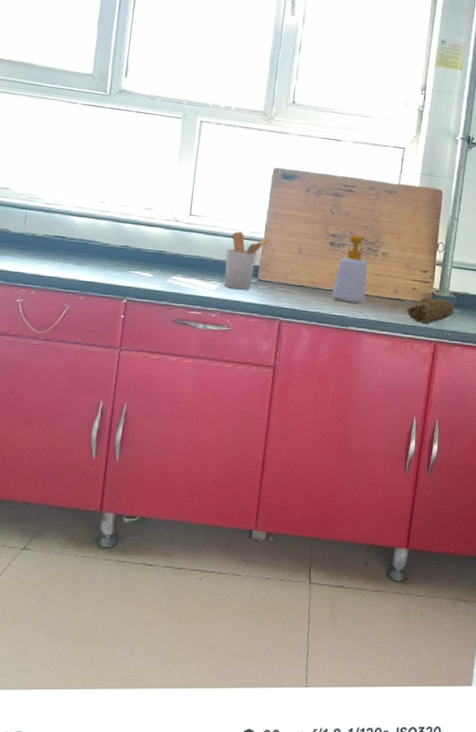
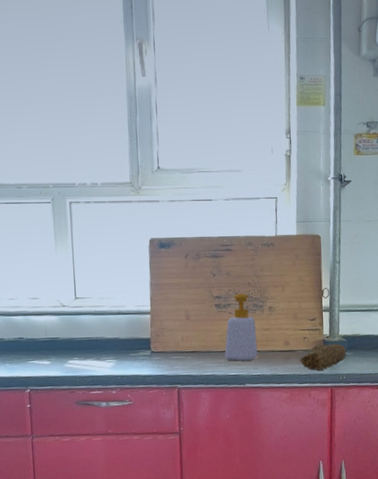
utensil holder: present [224,231,270,290] -> none [116,307,157,364]

